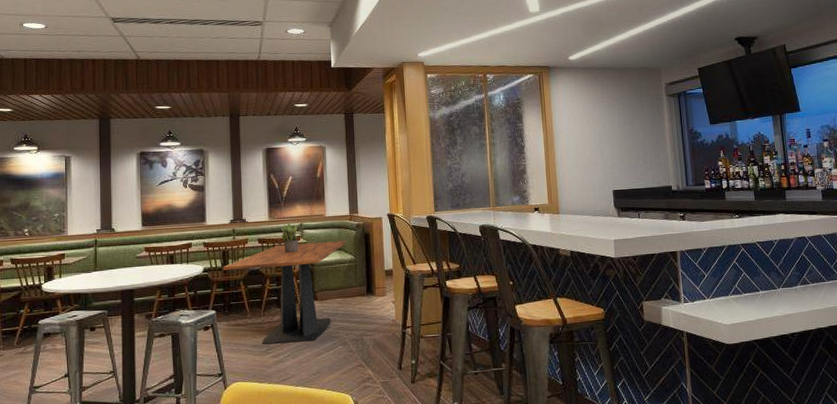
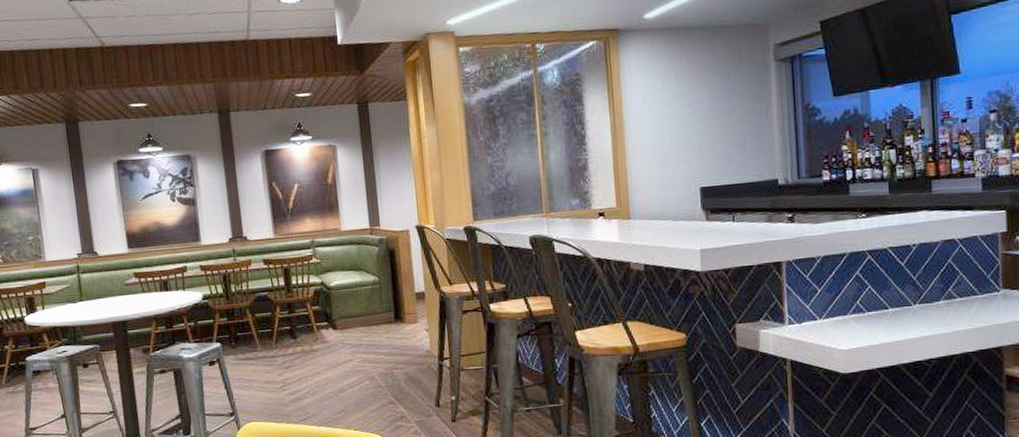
dining table: present [222,240,348,344] -> none [224,259,369,380]
potted plant: present [281,222,304,253] -> none [289,239,317,275]

